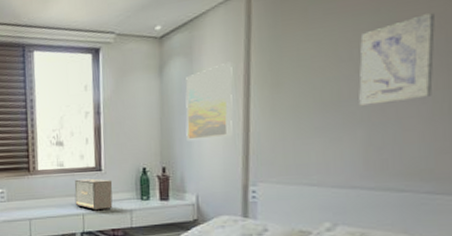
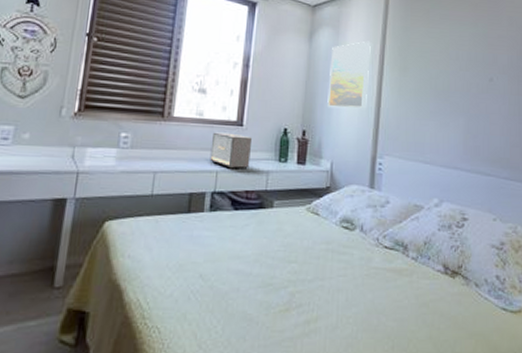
wall art: present [359,13,435,106] -> none [462,35,511,100]

